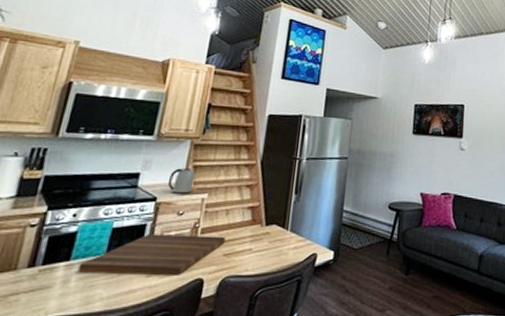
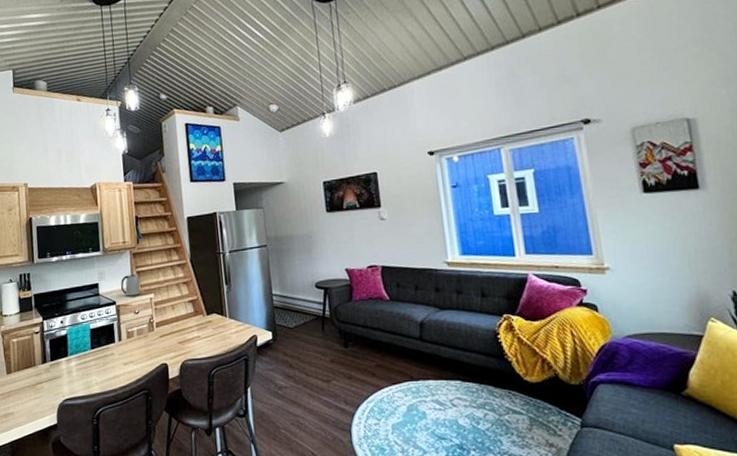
cutting board: present [78,234,226,275] -> none [75,328,177,365]

